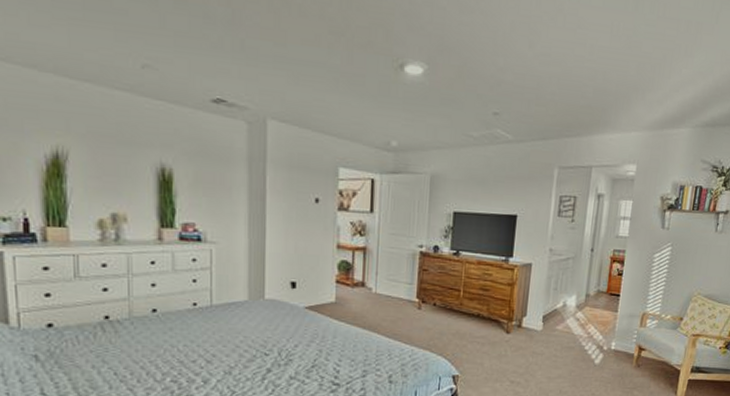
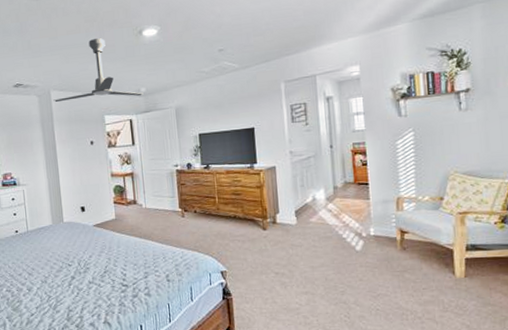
ceiling fan: none [269,60,394,151] -> present [53,38,143,103]

